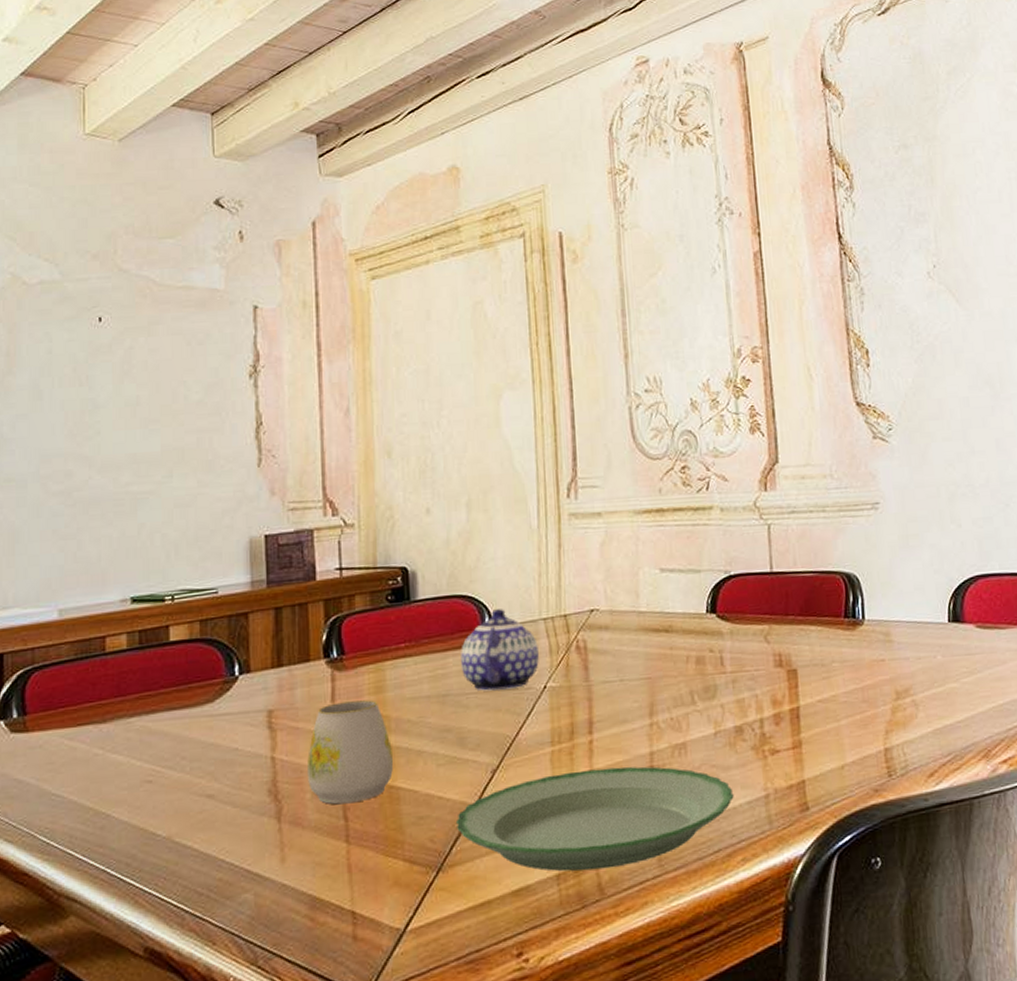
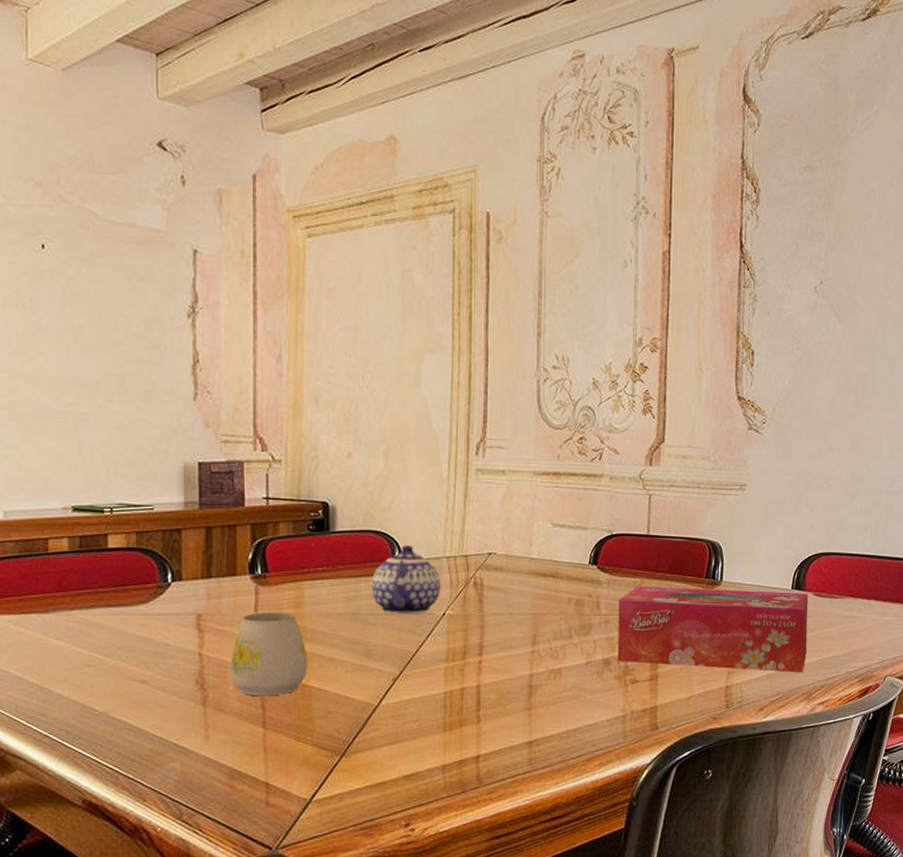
plate: present [455,766,734,872] -> none [359,684,597,764]
tissue box: none [745,625,978,729] -> present [617,586,809,673]

